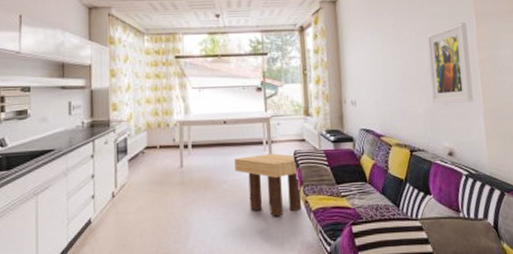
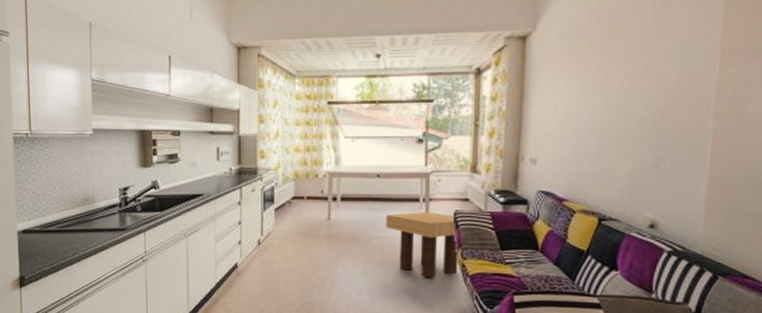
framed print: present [427,23,474,104] -> none [638,64,705,165]

